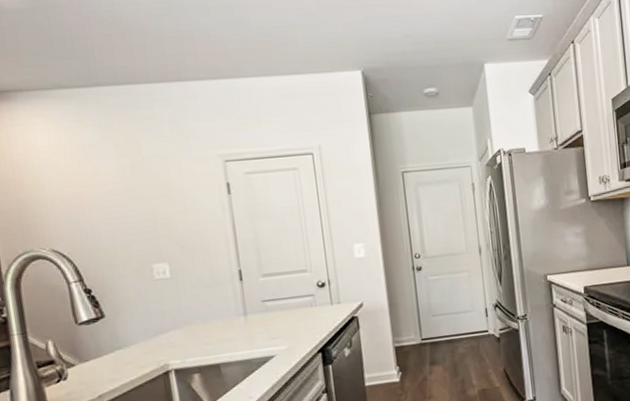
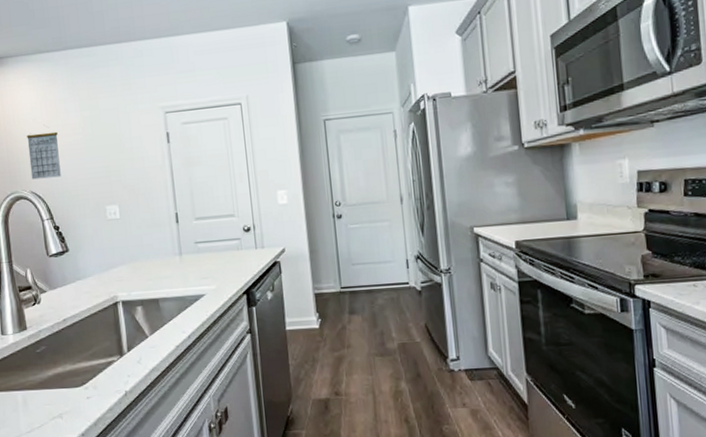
calendar: none [44,173,93,236] -> present [26,126,61,180]

